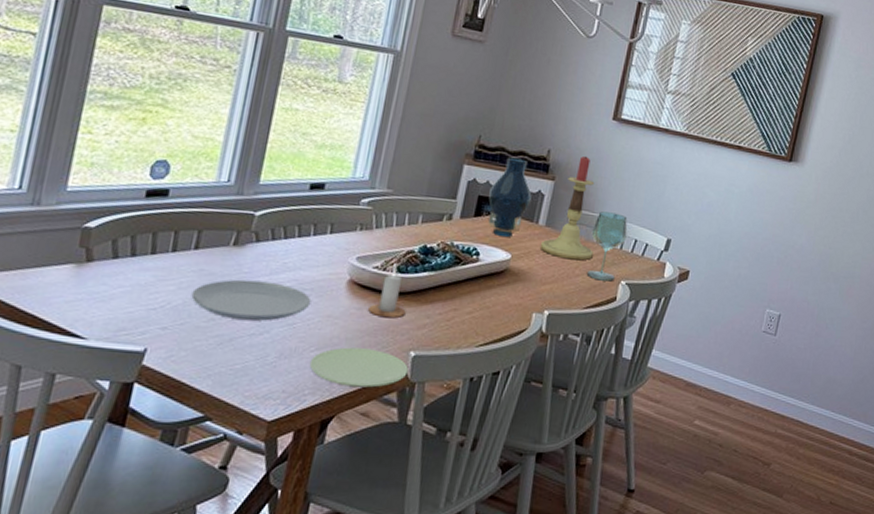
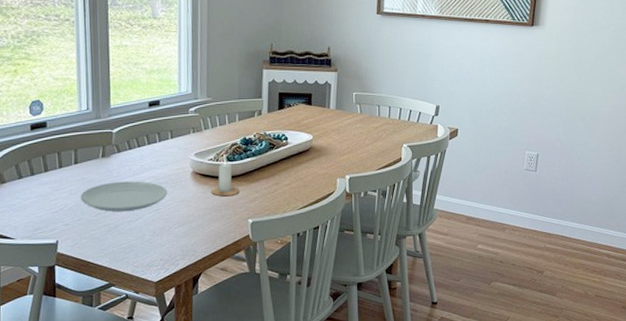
plate: present [309,347,409,388] -> none [176,221,250,251]
vase: present [488,157,532,237] -> none [287,58,321,122]
candlestick: present [541,156,595,261] -> none [335,47,378,133]
wine glass: present [586,211,628,282] -> none [373,91,403,147]

